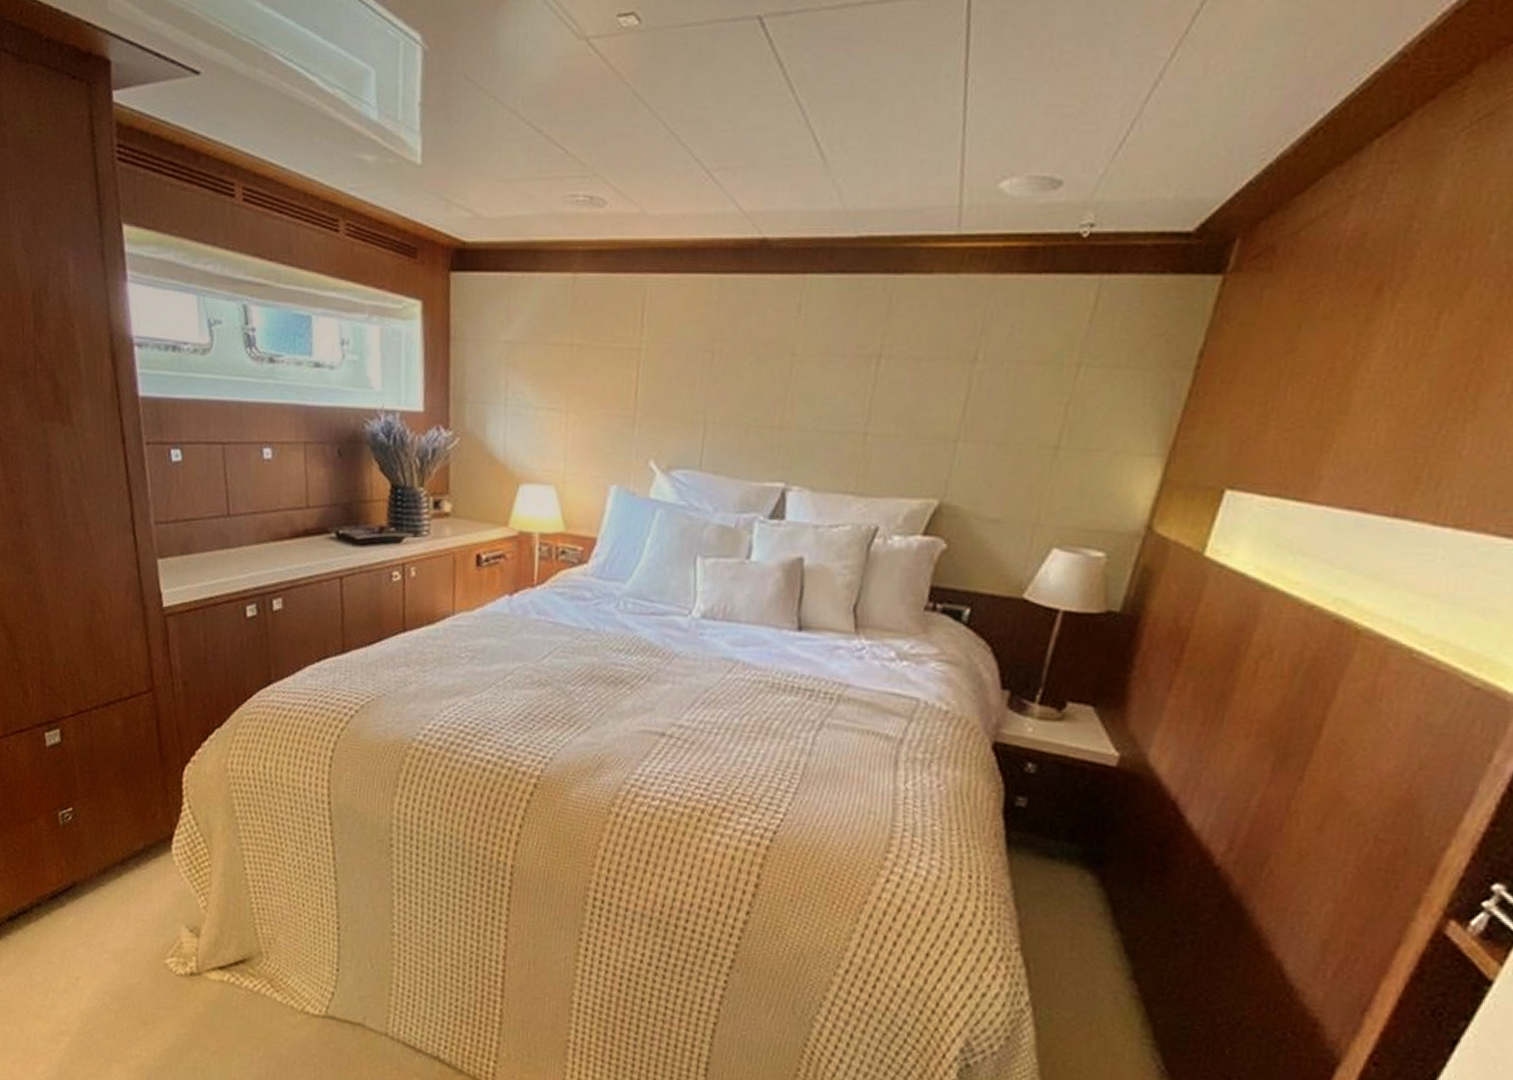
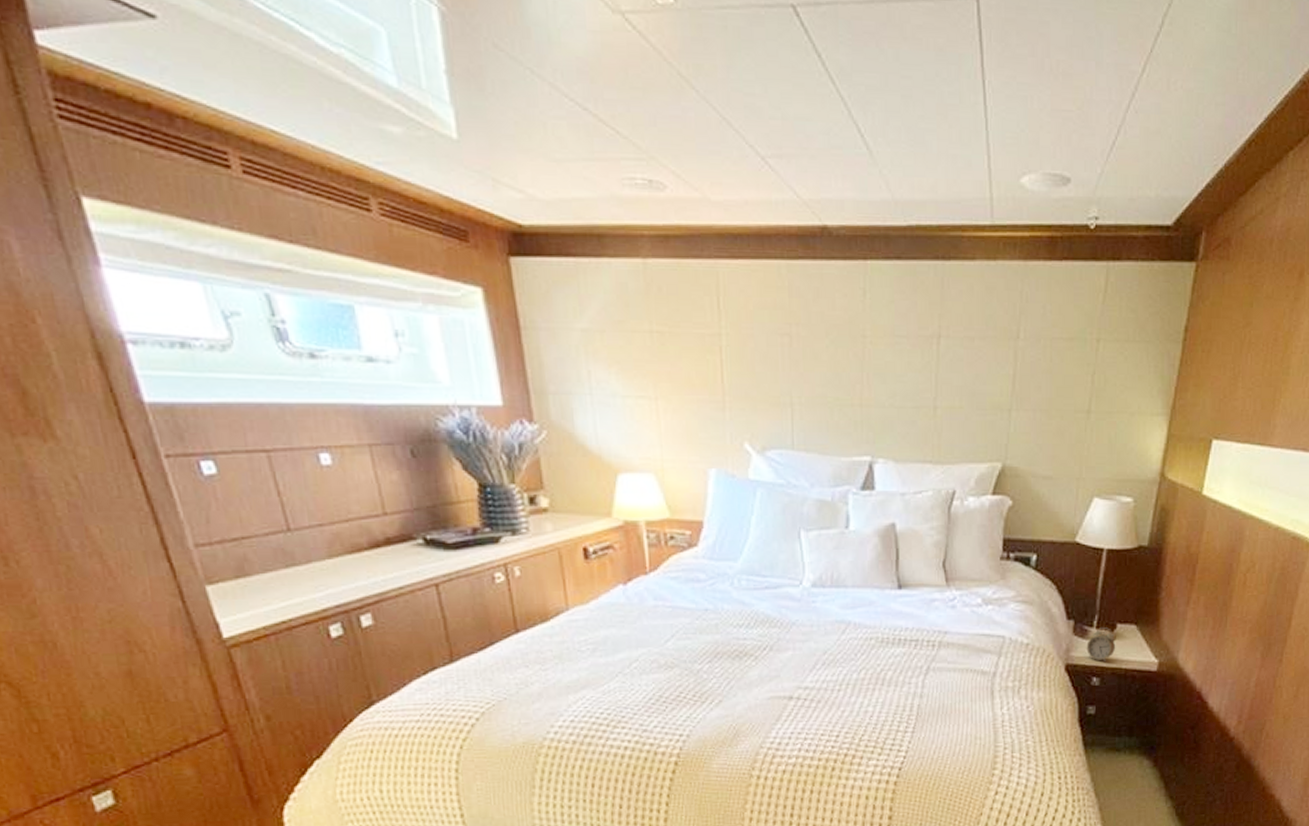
alarm clock: none [1023,704,1064,747] -> present [1086,627,1116,663]

